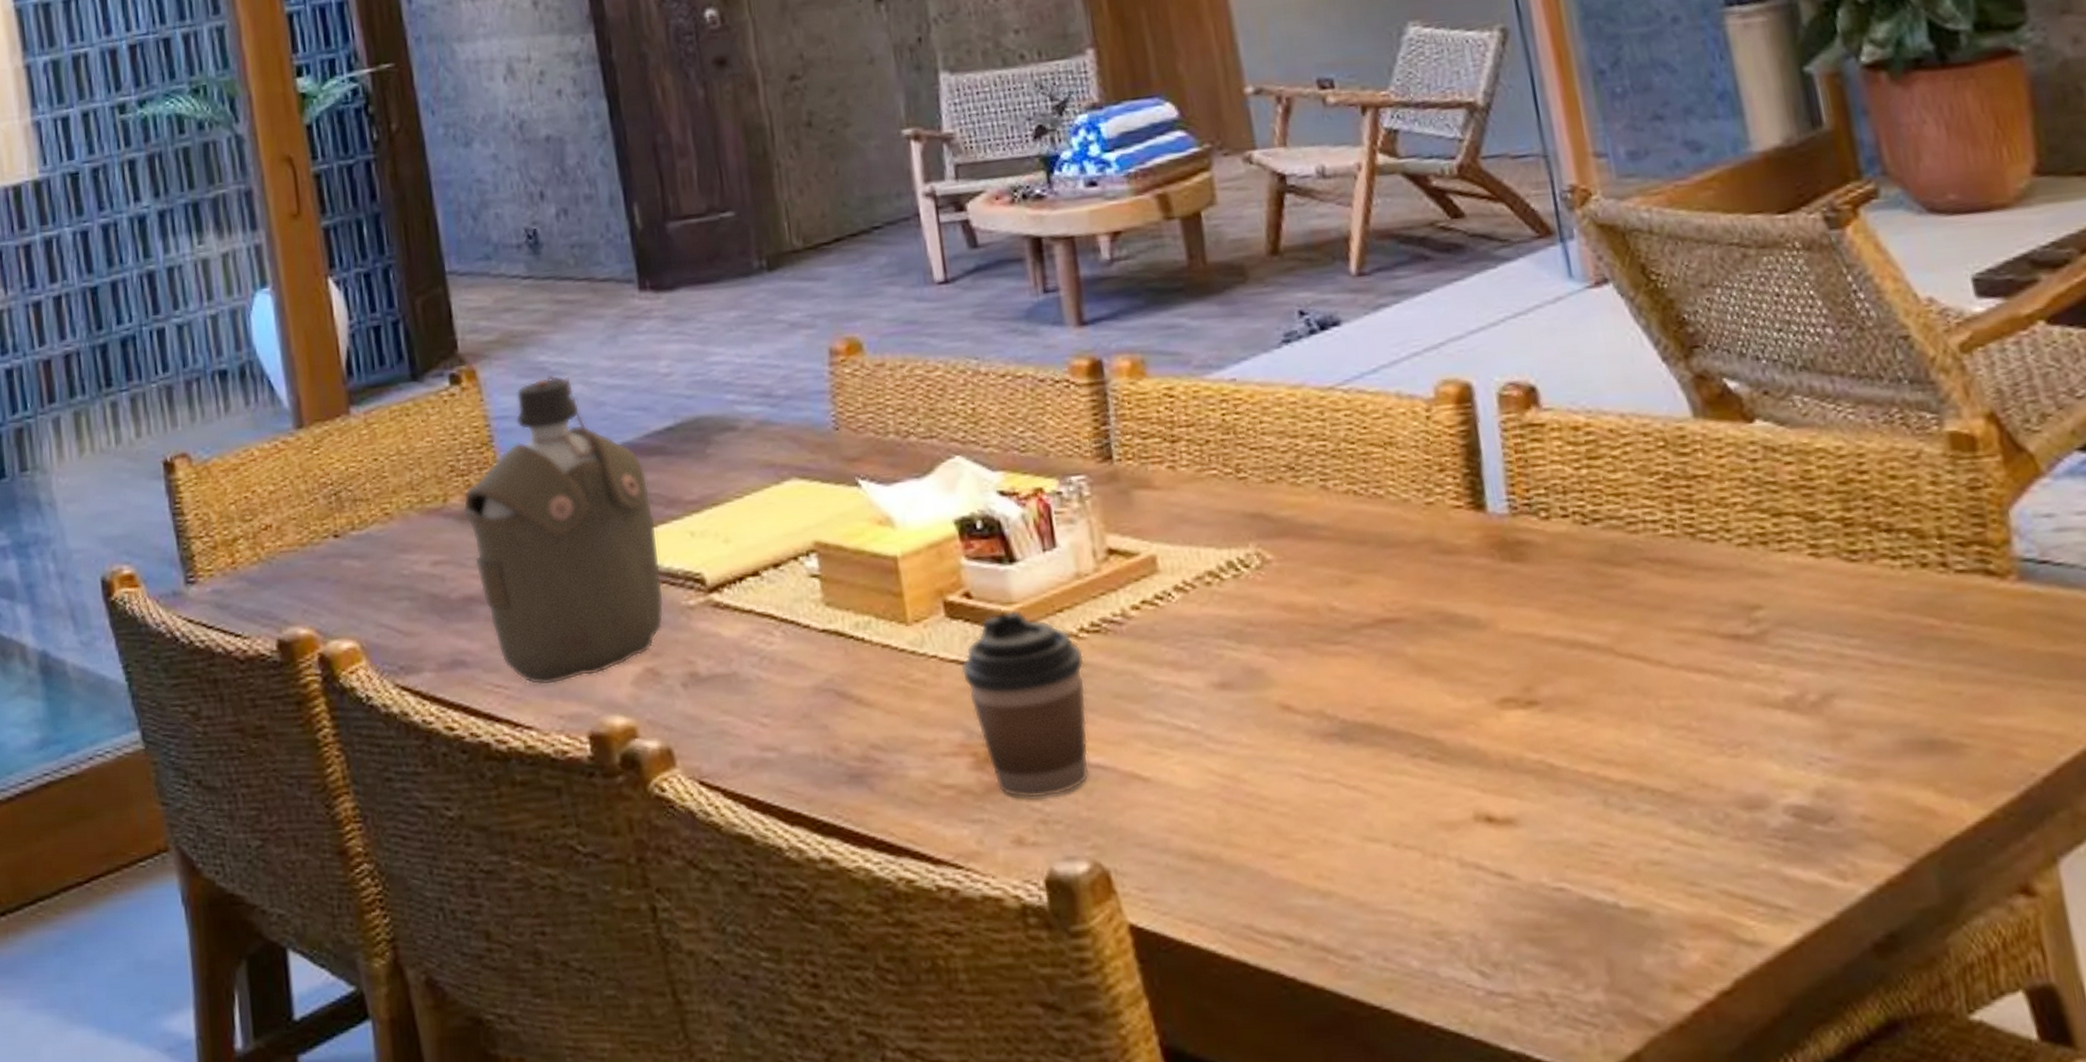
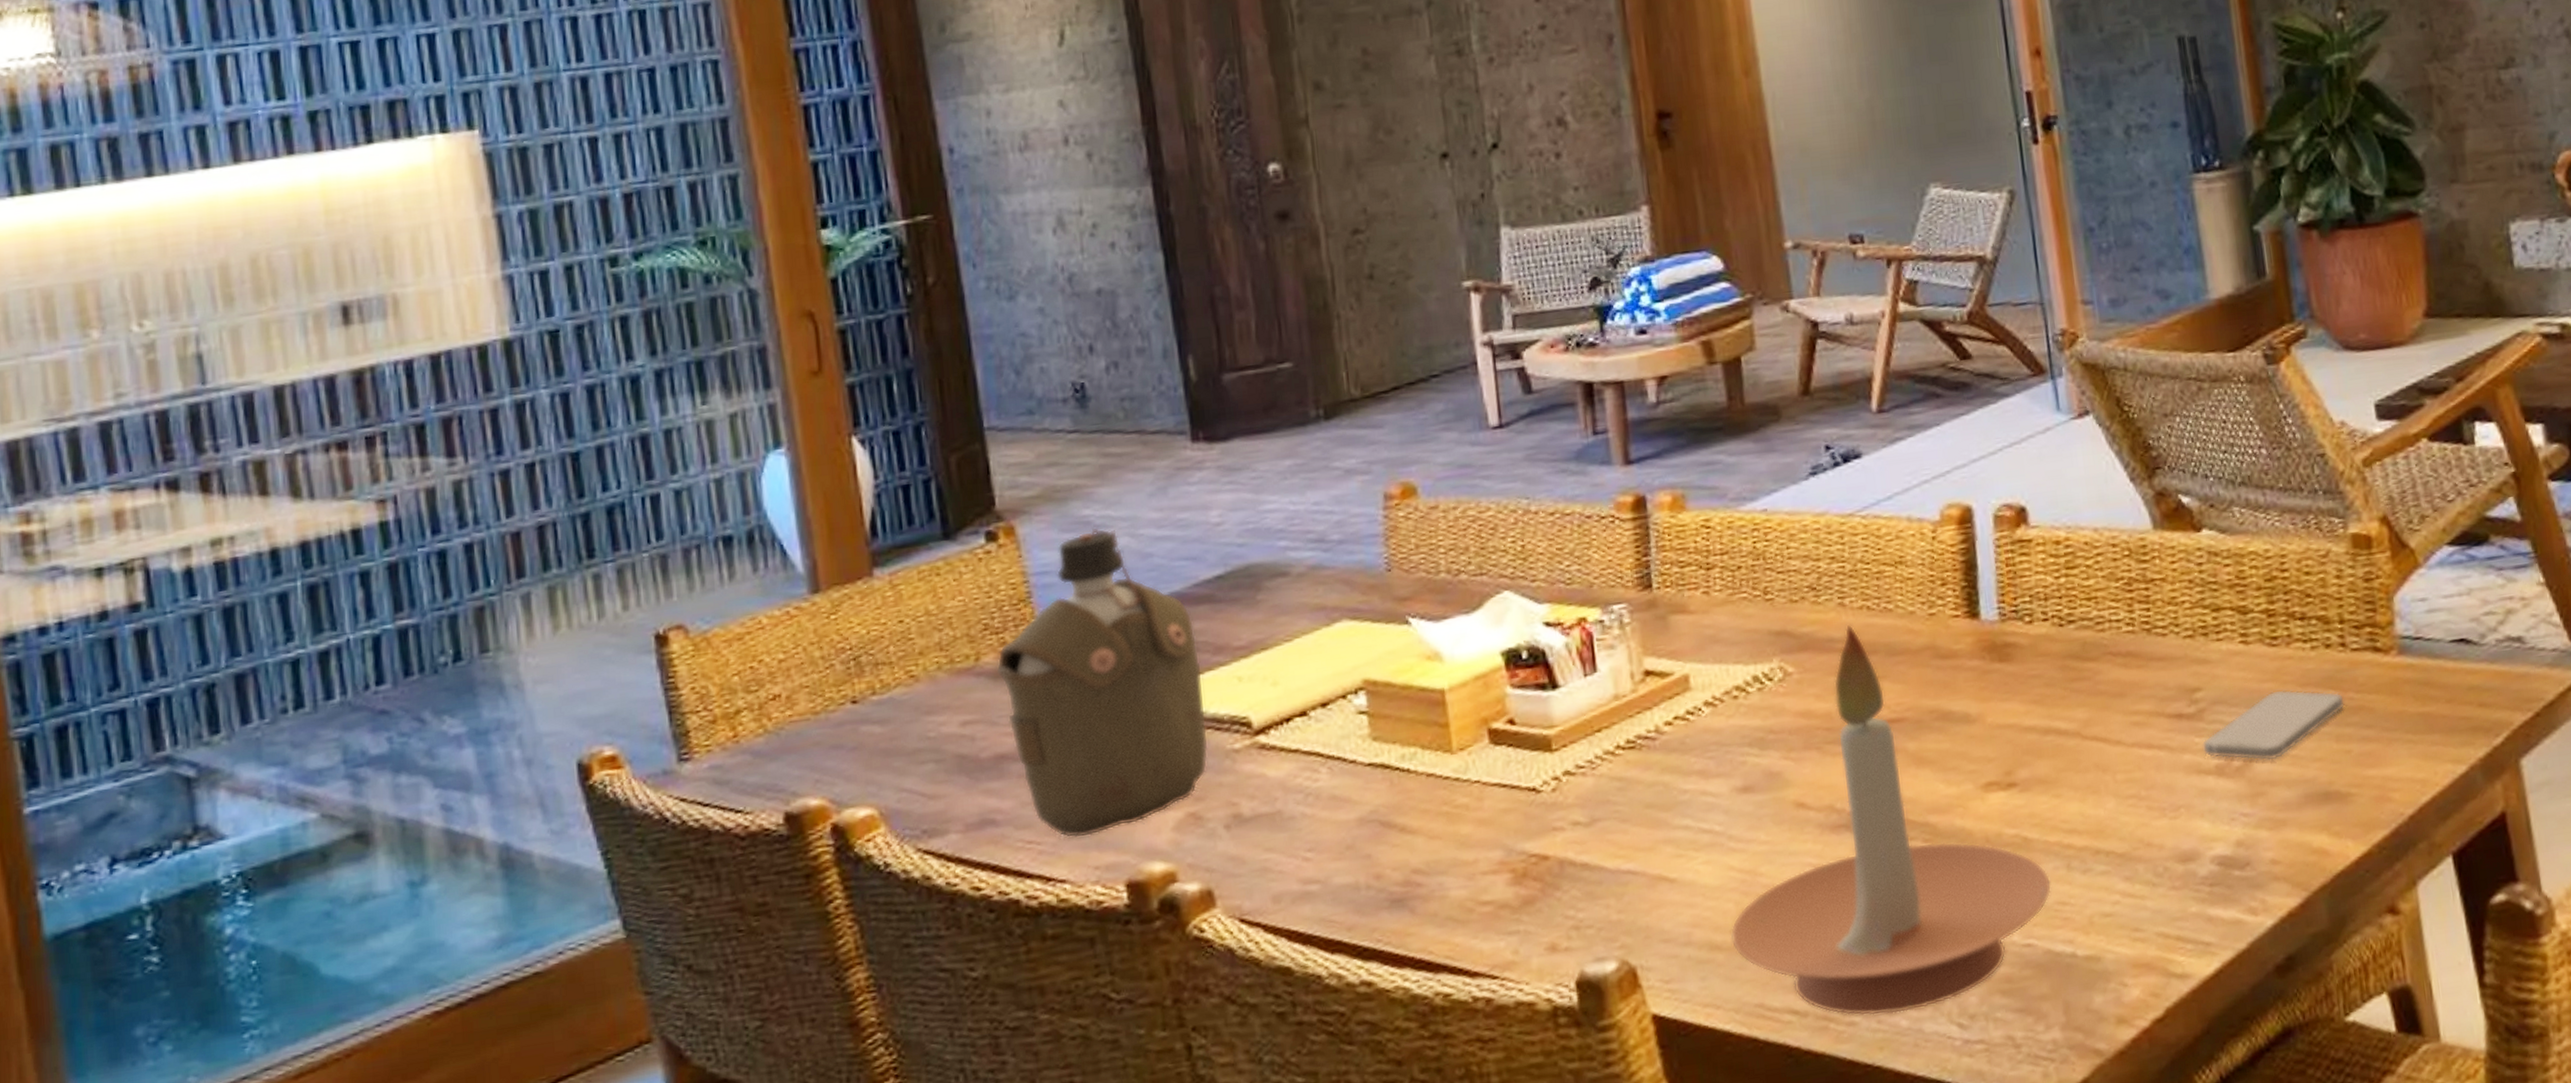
coffee cup: present [961,610,1089,799] -> none [1503,733,1621,908]
candle holder: none [1212,509,1586,952] -> present [1730,624,2052,1016]
smartphone: none [1766,613,1951,697] -> present [2202,689,2346,761]

